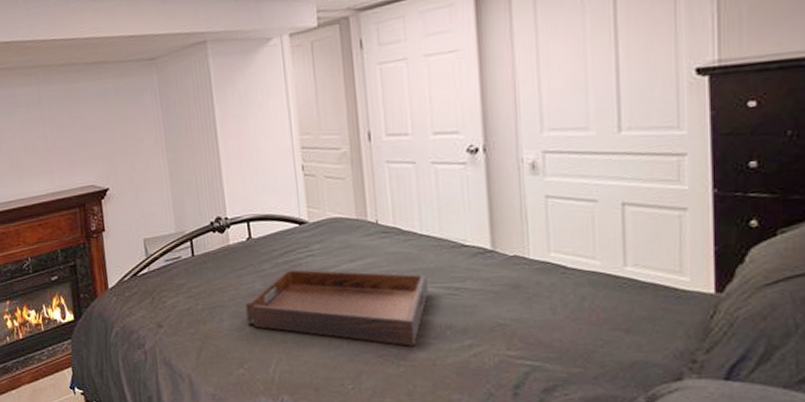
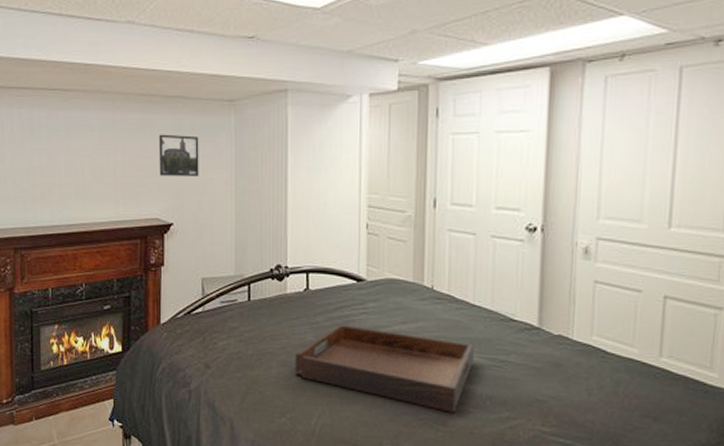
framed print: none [84,99,129,143] -> present [158,134,199,177]

